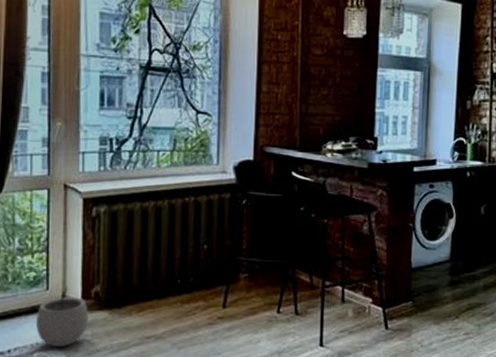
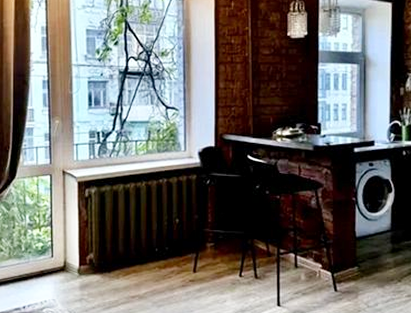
plant pot: present [36,285,88,346] -> none [44,253,85,304]

